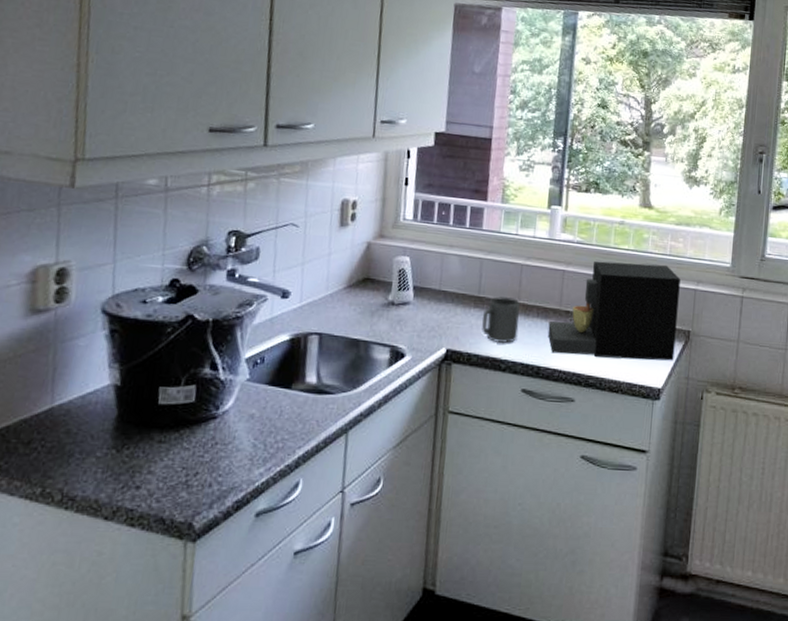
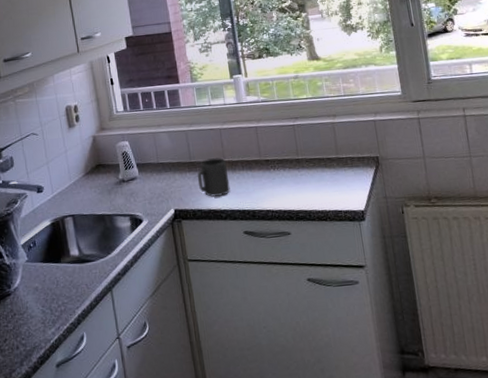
coffee maker: present [547,260,681,361] -> none [253,105,370,197]

